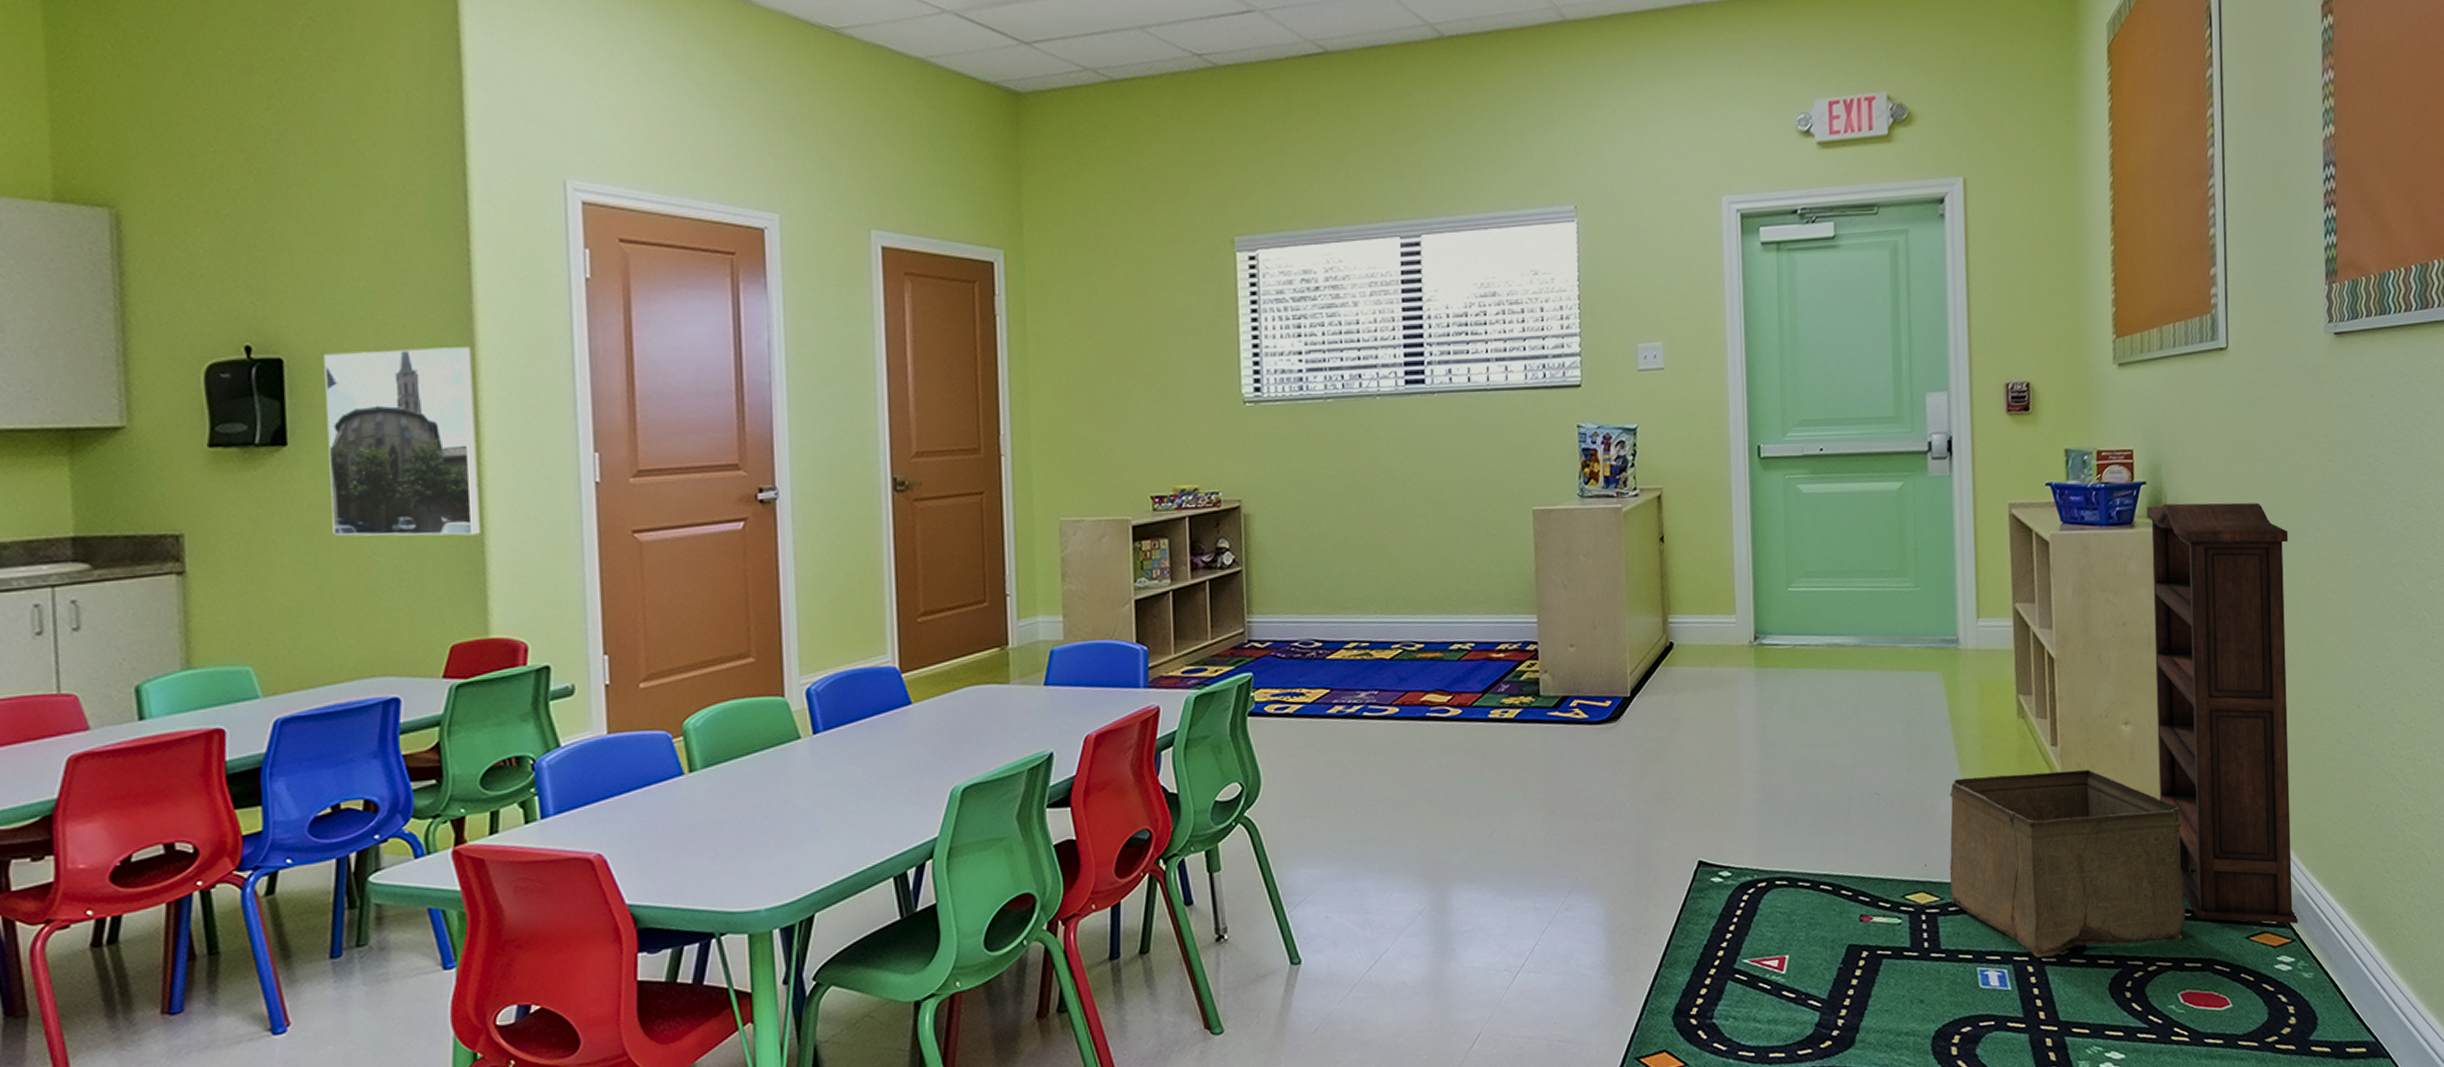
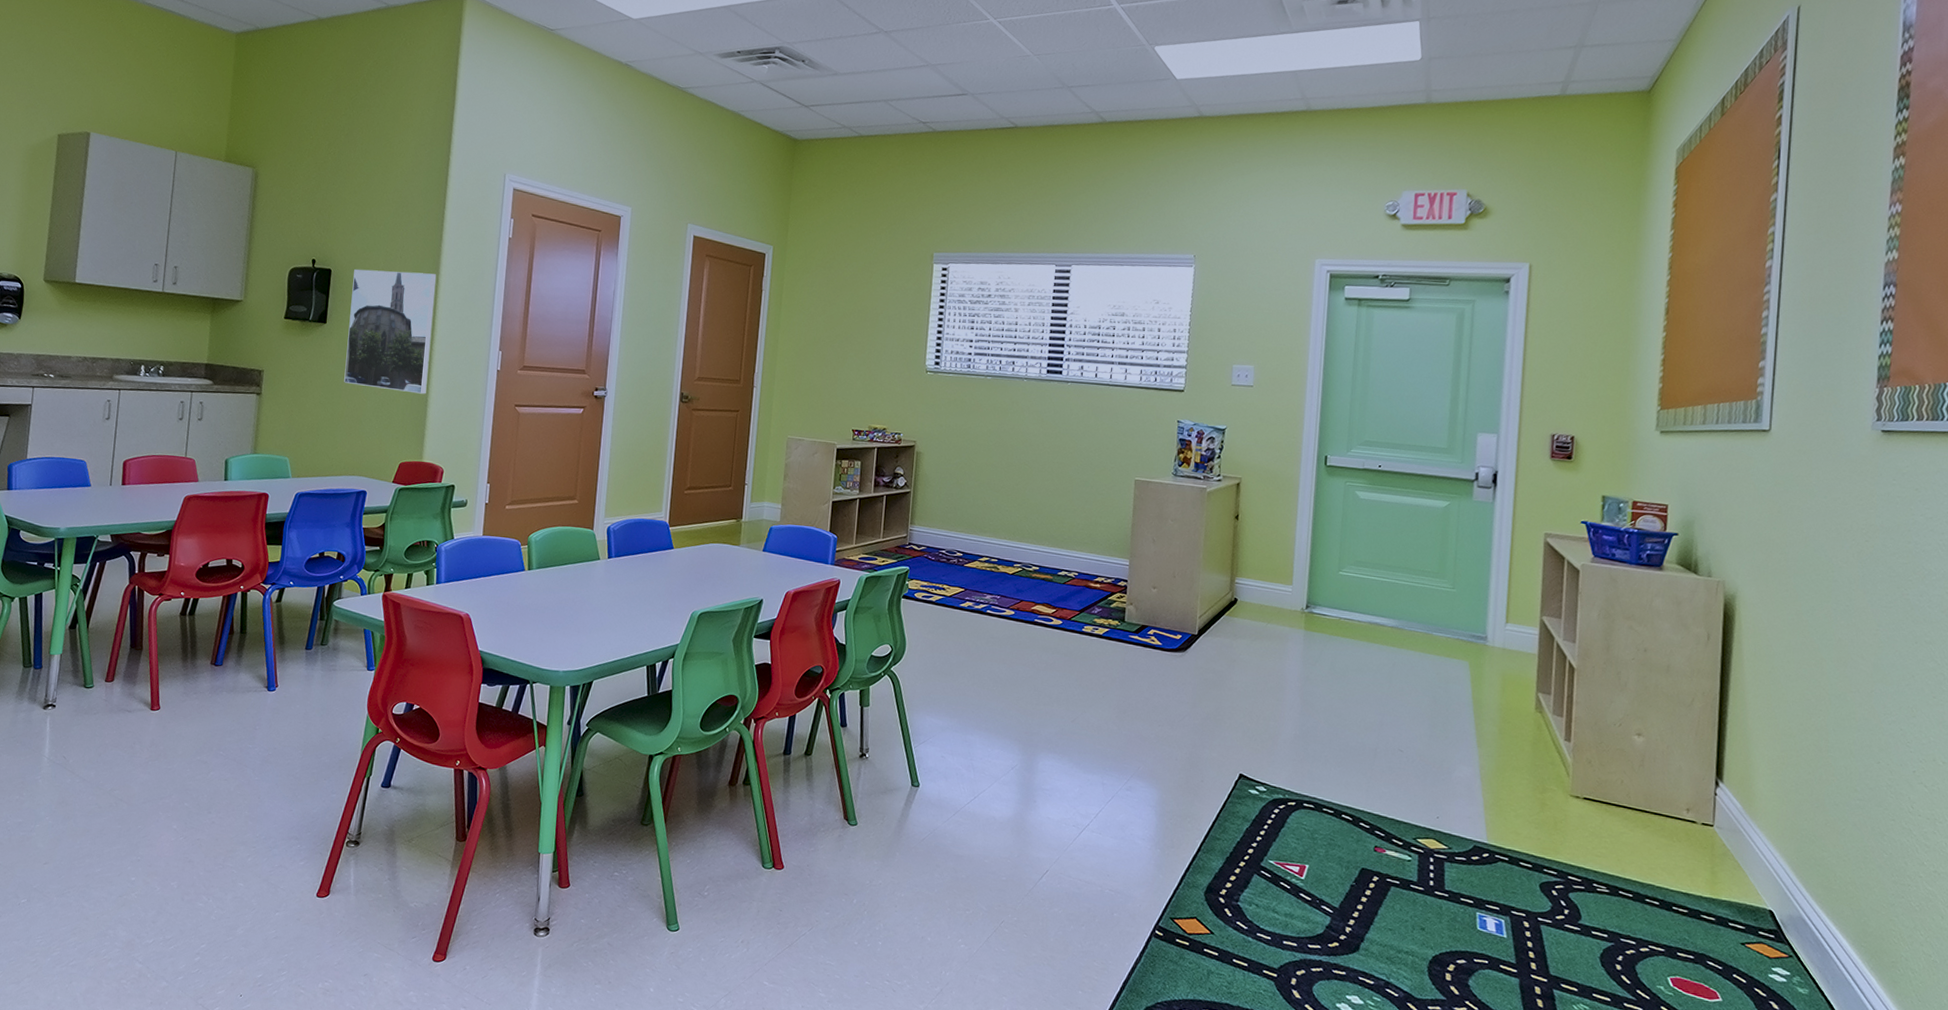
storage bin: present [1949,769,2186,958] -> none [1457,751,1686,931]
bookshelf: present [2147,502,2298,924] -> none [1665,554,1818,943]

